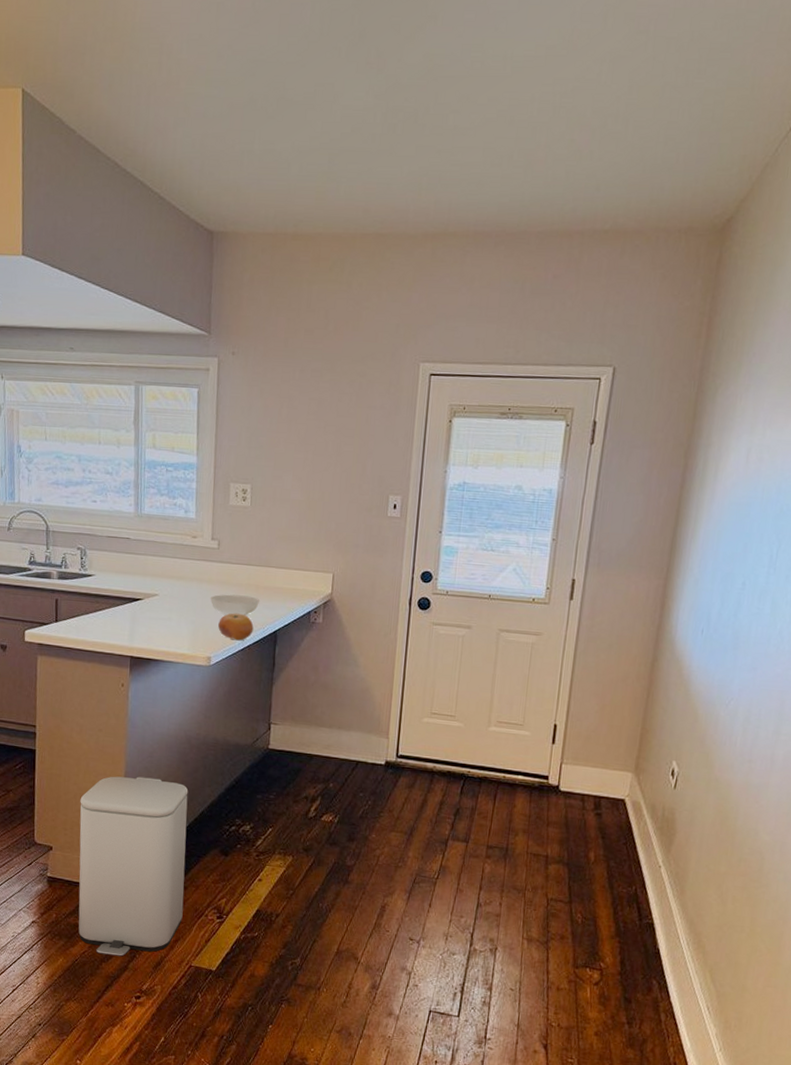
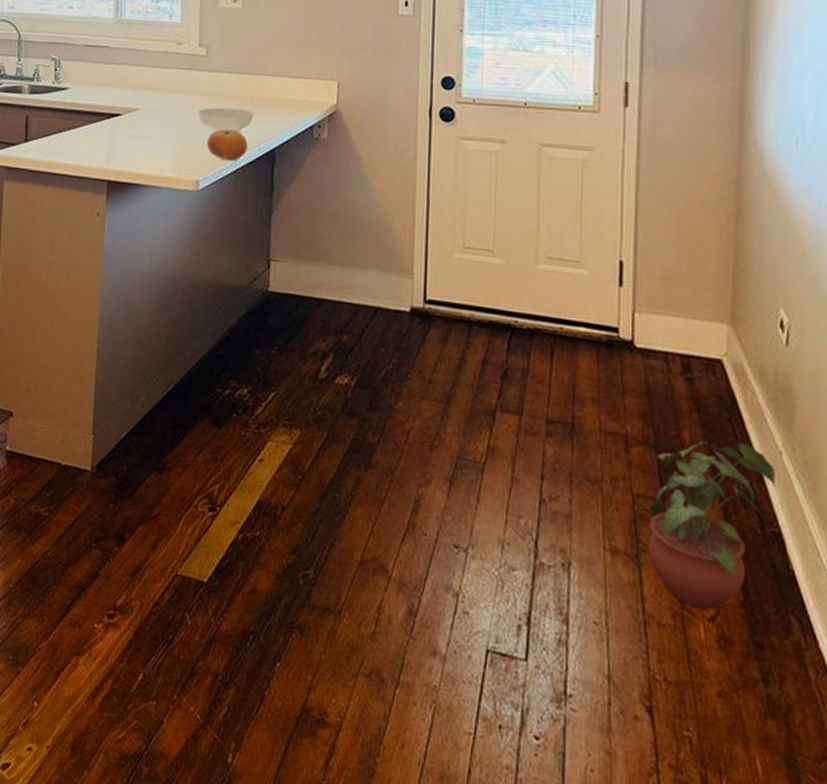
pedal bin: present [78,776,189,958] -> none [40,324,174,560]
potted plant: none [554,859,654,978] -> present [647,441,775,611]

